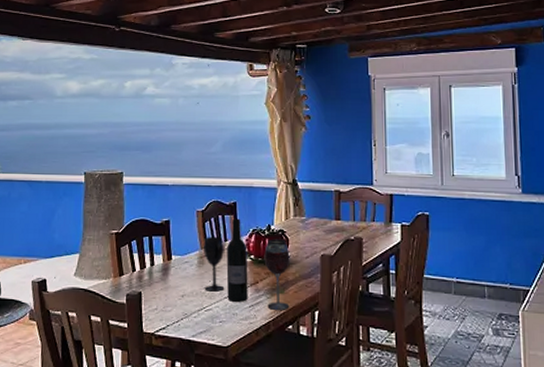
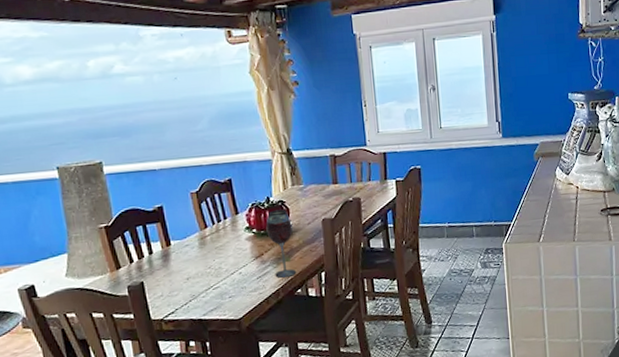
wine glass: present [204,236,225,292] -> none [202,215,230,271]
wine bottle: present [226,218,248,302] -> none [227,194,255,277]

